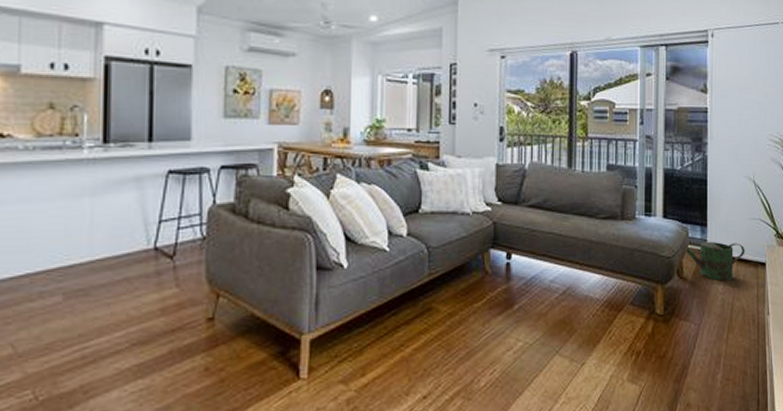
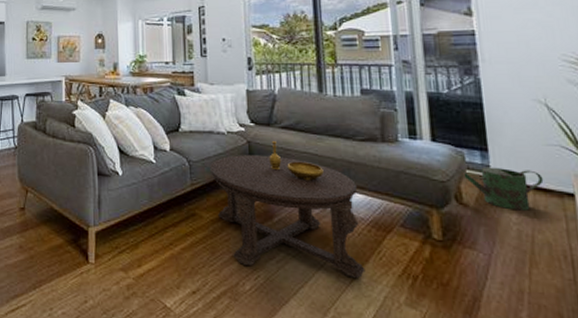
coffee table: none [450,237,596,361] -> present [209,155,366,278]
decorative bowl: none [514,220,566,263] -> present [269,140,324,181]

